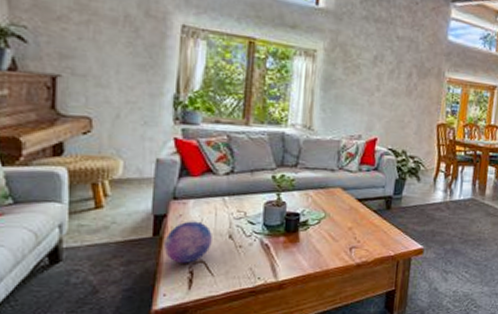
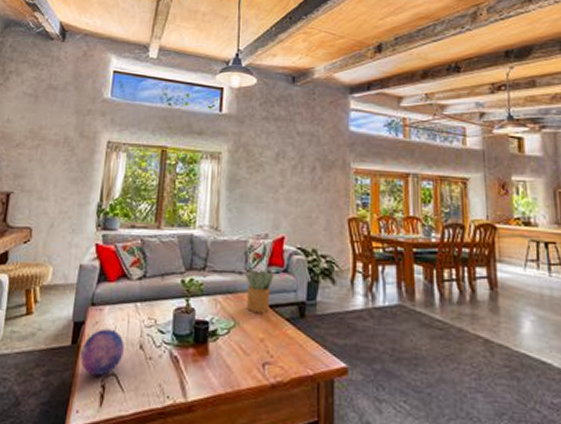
potted plant: none [336,165,366,206] -> present [244,267,275,314]

